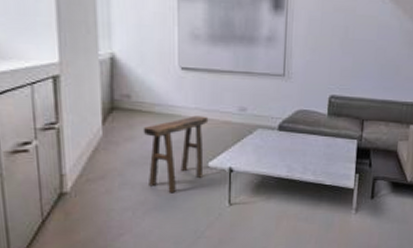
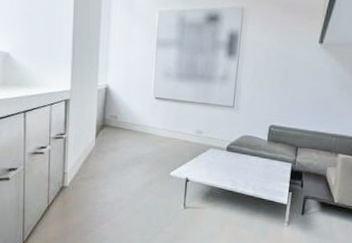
stool: present [143,115,209,193] -> none [124,135,173,194]

